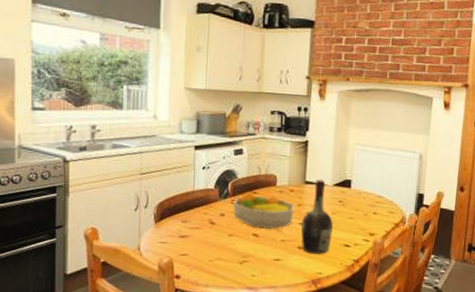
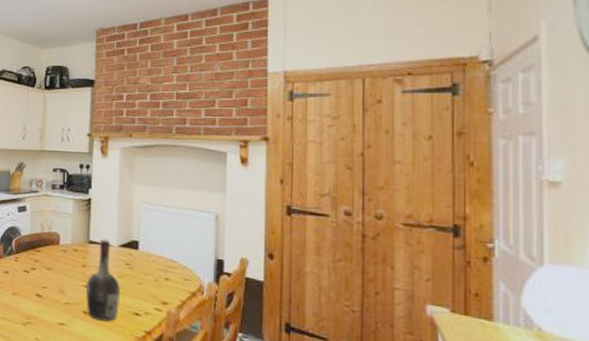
fruit bowl: present [232,191,295,230] -> none [16,249,79,291]

